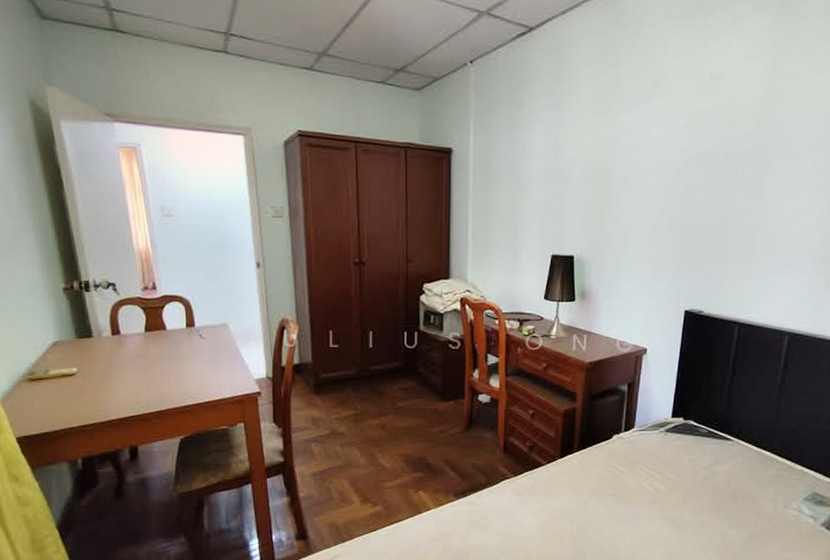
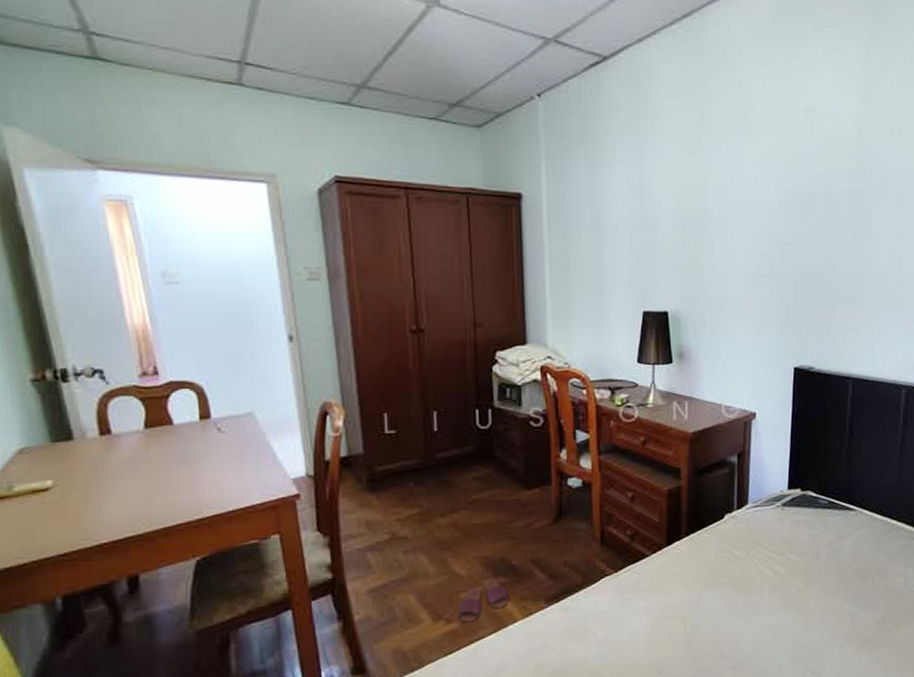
slippers: none [382,471,424,507] -> present [458,577,509,623]

